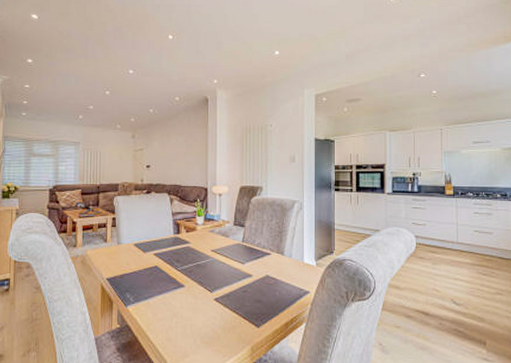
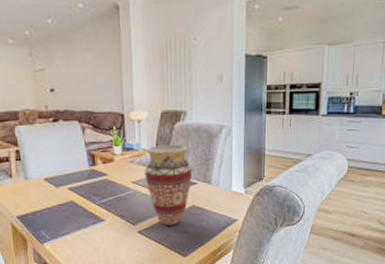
vase: none [223,216,267,294] -> present [145,144,193,225]

